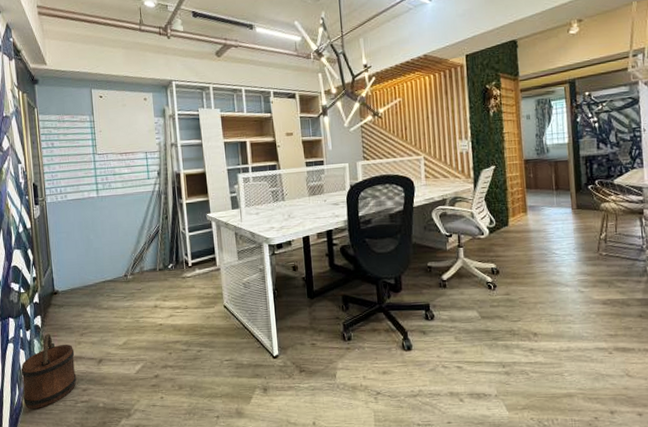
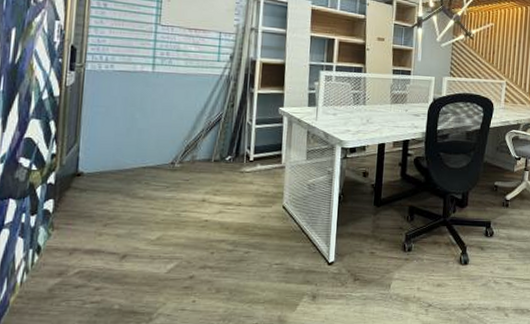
bucket: present [21,333,77,410] -> none [11,221,92,310]

